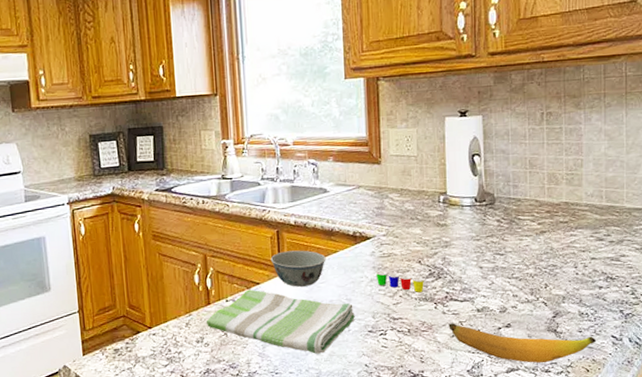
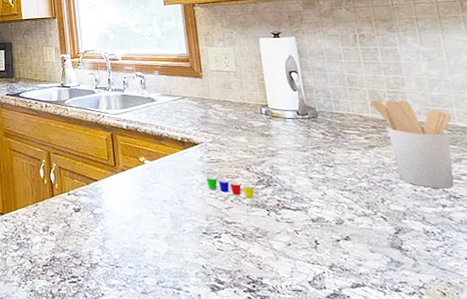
dish towel: present [207,289,355,354] -> none [51,185,189,251]
bowl: present [270,250,326,287] -> none [106,152,158,186]
banana: present [448,323,597,363] -> none [283,231,450,282]
utensil holder: none [548,182,621,271] -> present [370,100,454,189]

